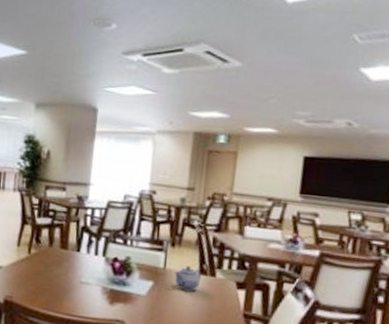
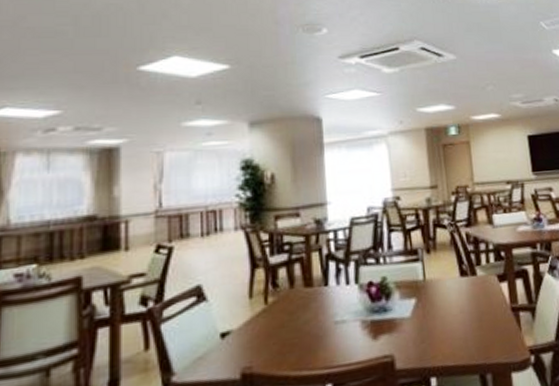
teapot: present [174,265,202,291] -> none [435,270,464,299]

